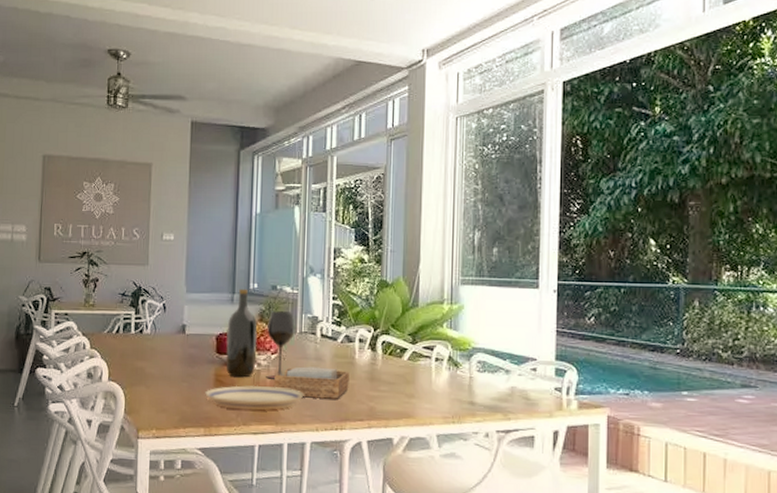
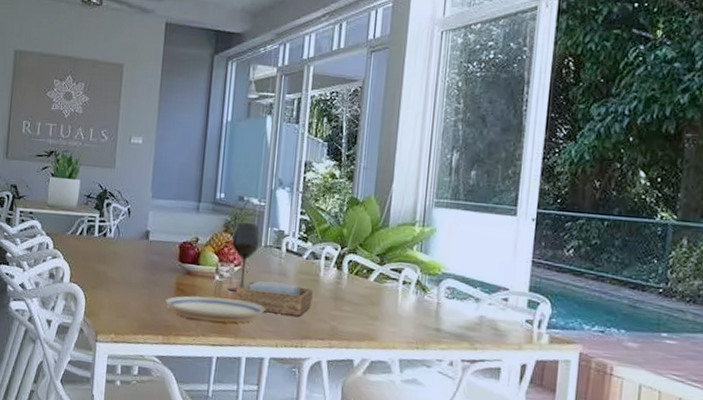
planter: none [82,249,116,309] -> present [47,149,83,210]
wine bottle: present [226,288,258,377] -> none [188,197,222,288]

